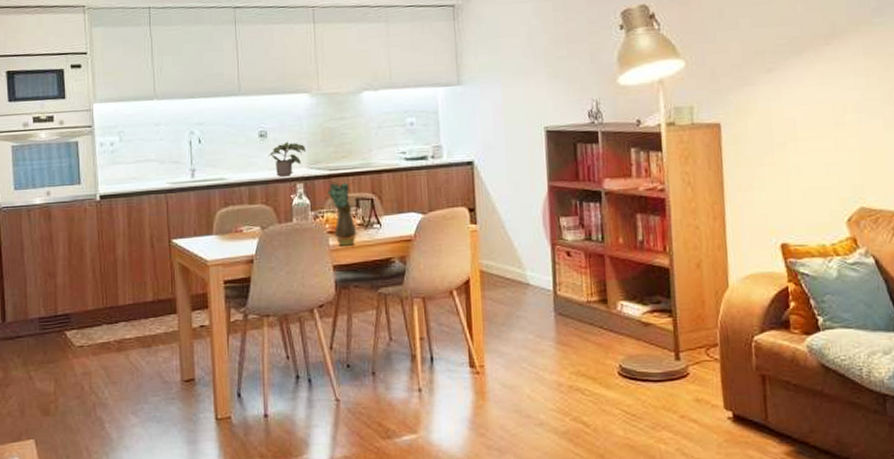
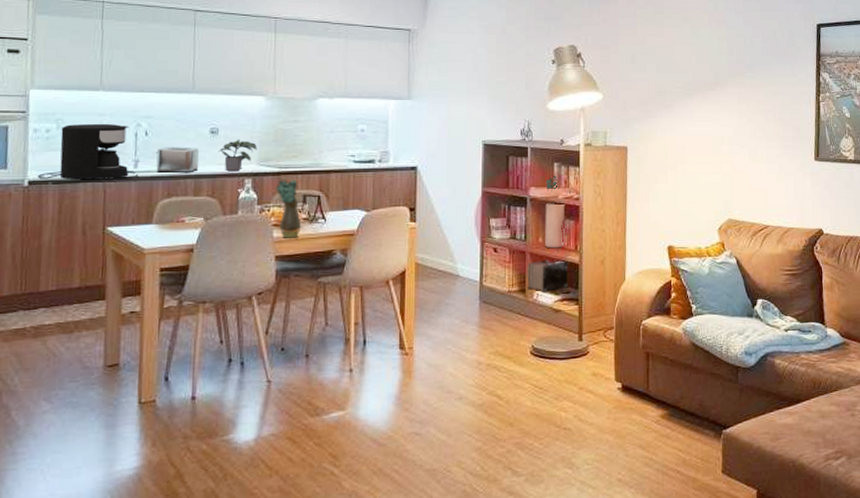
coffee maker: none [107,133,197,198] -> present [37,123,139,185]
toaster: none [210,152,252,182] -> present [156,147,200,174]
decorative box: none [607,263,659,302] -> present [527,259,570,292]
vase: none [623,161,650,251] -> present [544,173,566,249]

